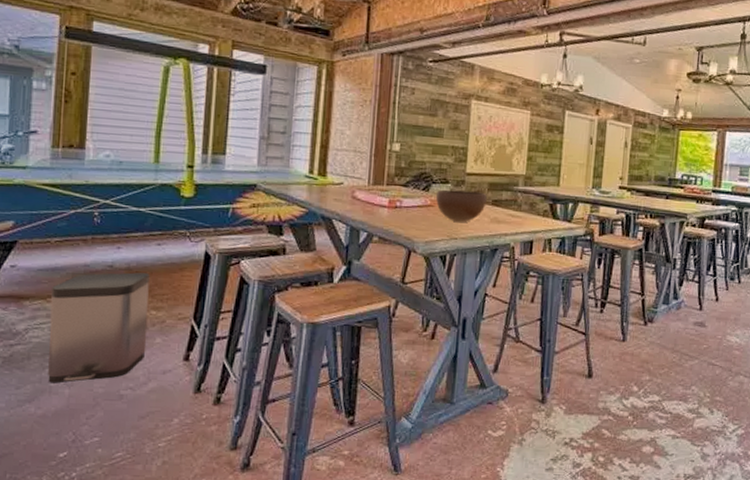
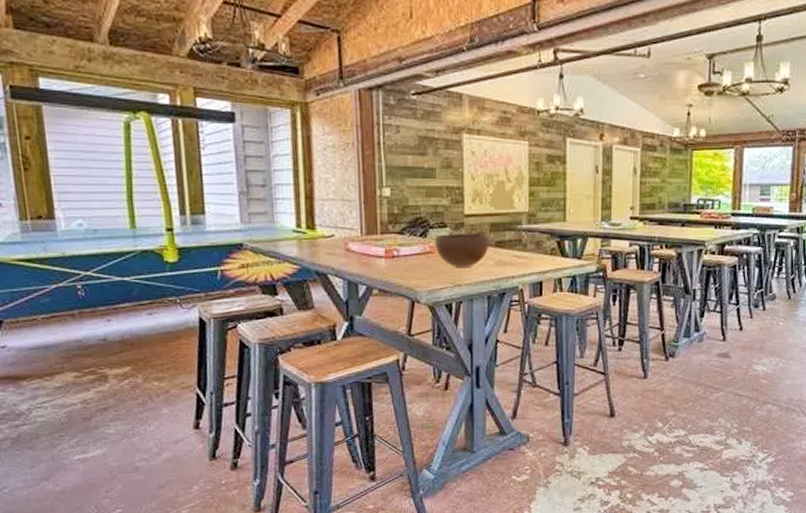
pedal bin: present [48,272,150,383] -> none [47,344,155,460]

